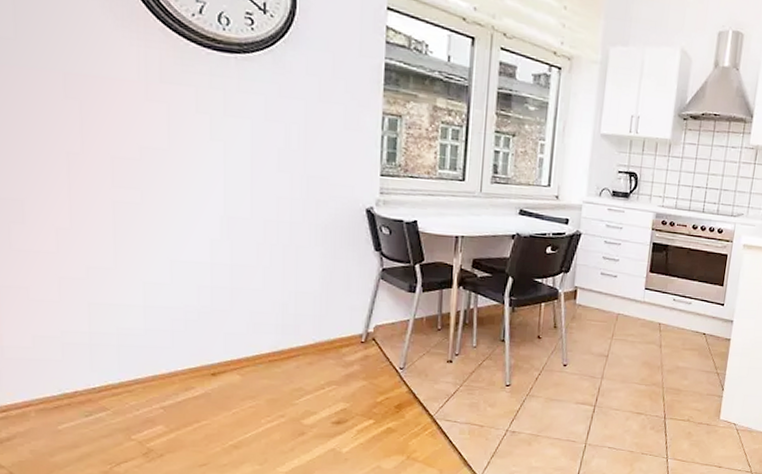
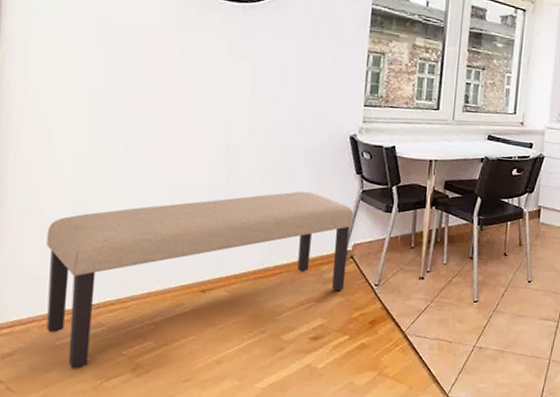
bench: none [34,269,375,453] -> present [46,191,354,368]

